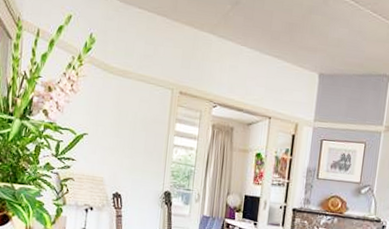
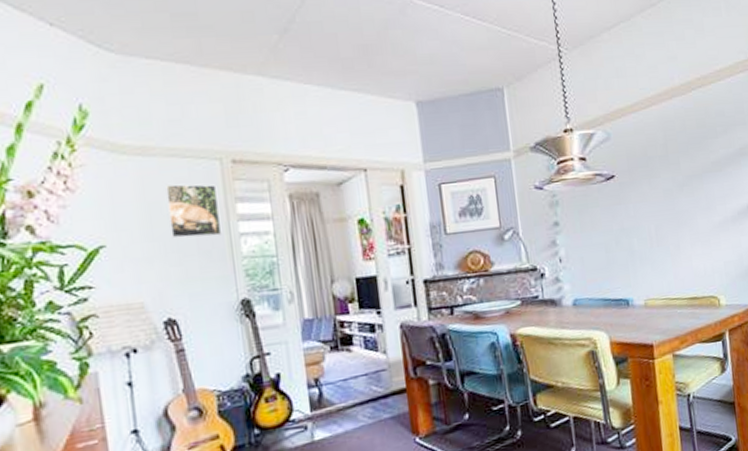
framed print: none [130,100,166,143] -> present [166,184,222,239]

